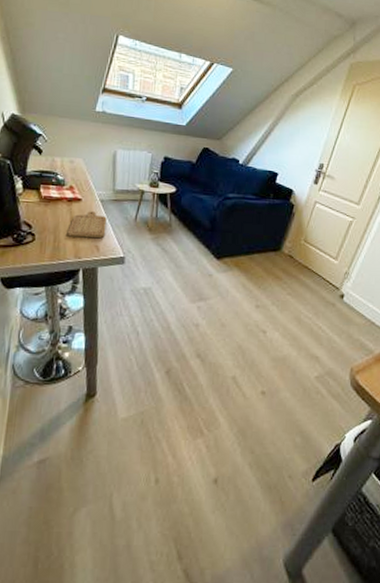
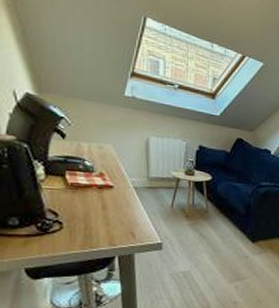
chopping board: present [67,211,107,238] -> none [99,198,142,226]

